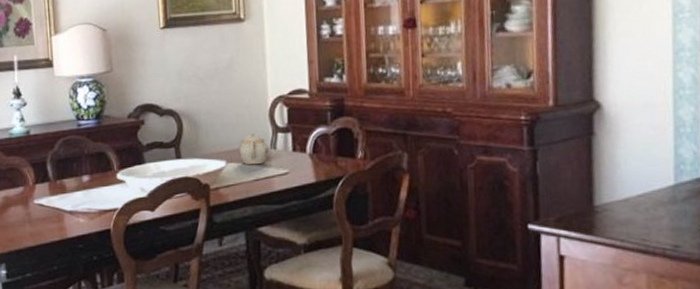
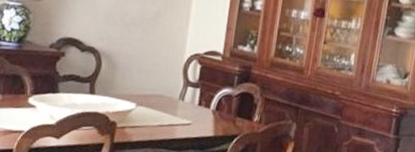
teapot: present [238,132,268,165] -> none [149,82,177,112]

